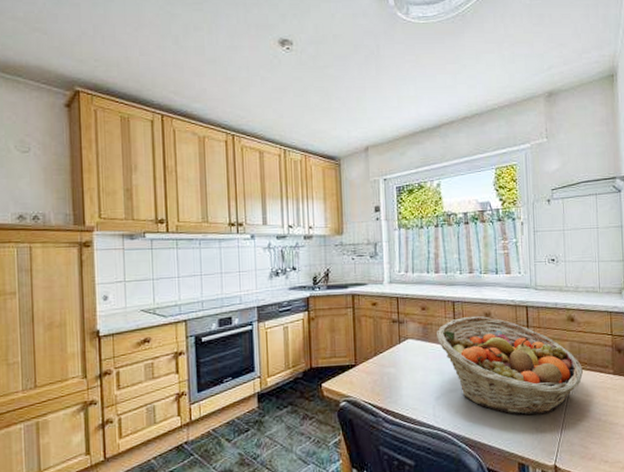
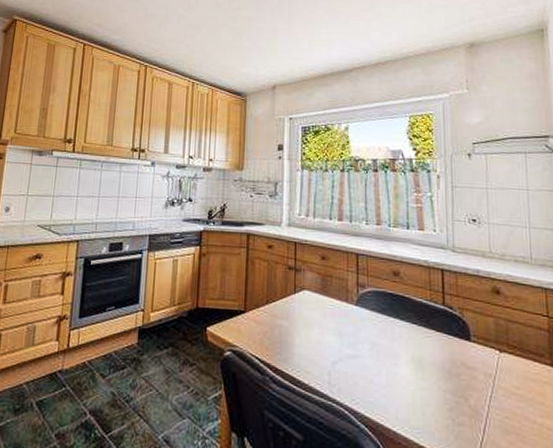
fruit basket: present [437,316,584,415] -> none [337,273,513,403]

